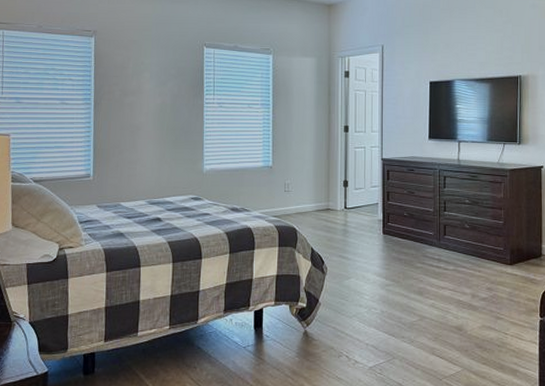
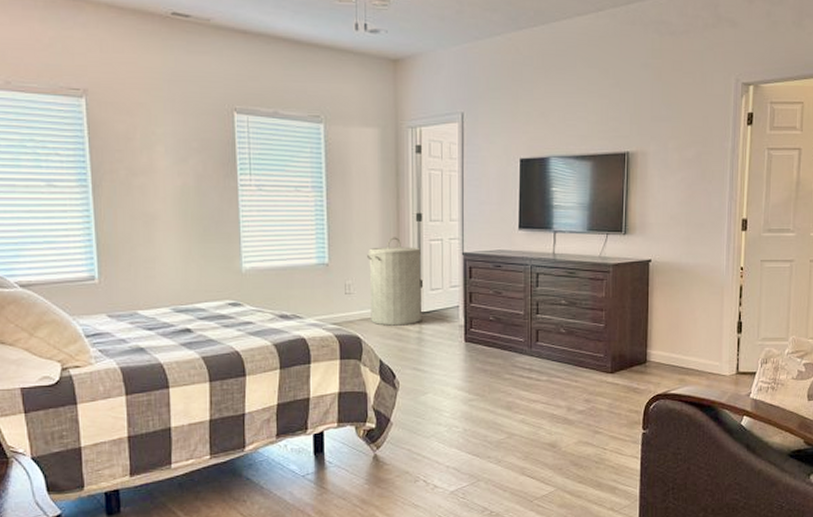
laundry hamper: none [303,145,347,219] -> present [367,237,421,326]

